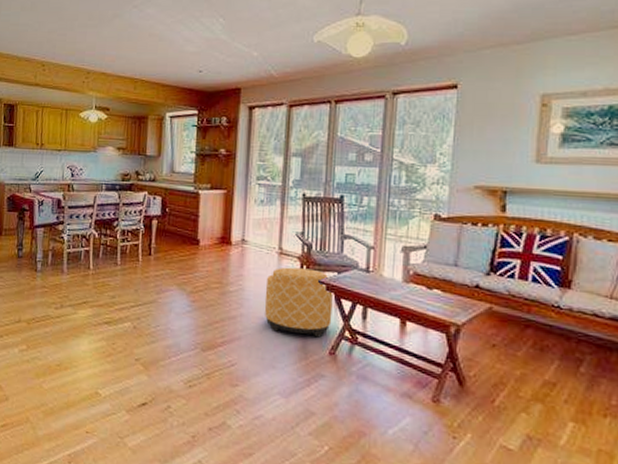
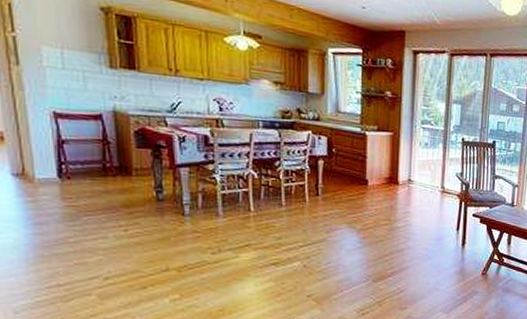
ottoman: present [264,267,333,338] -> none [429,203,486,262]

